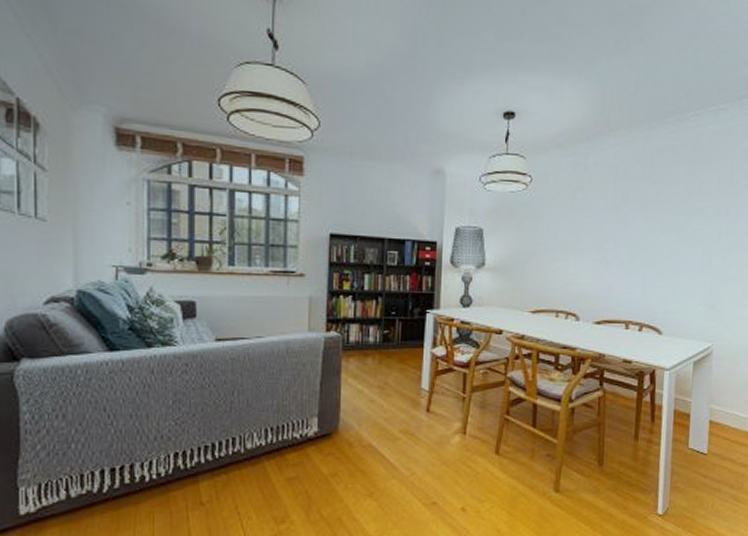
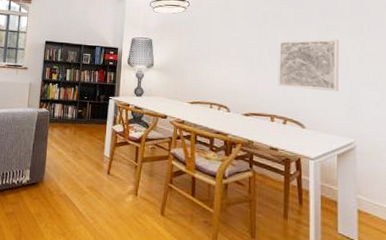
wall art: none [634,224,704,290] -> present [277,38,339,92]

